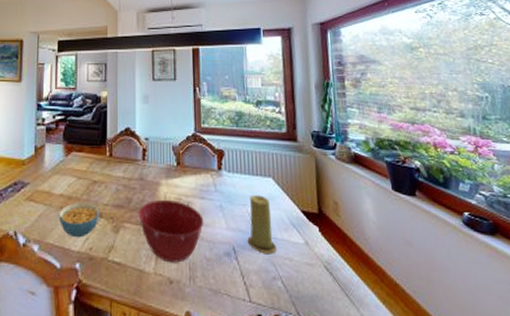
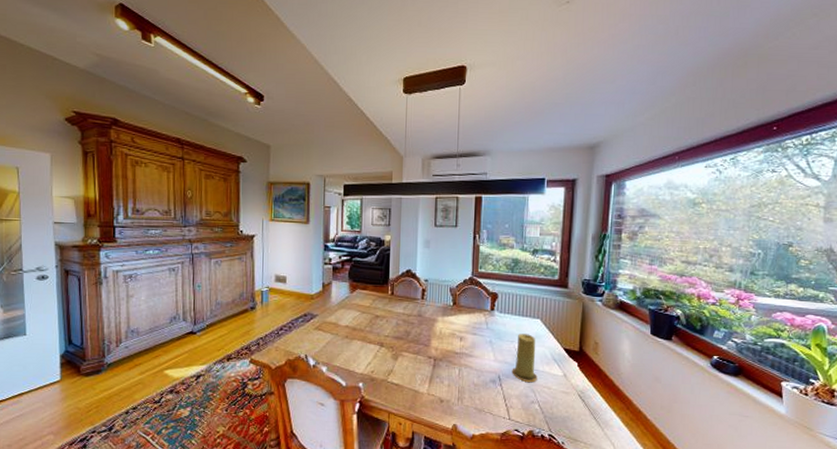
cereal bowl: present [58,202,100,238] -> none [344,333,381,363]
mixing bowl: present [138,200,204,263] -> none [415,334,474,386]

